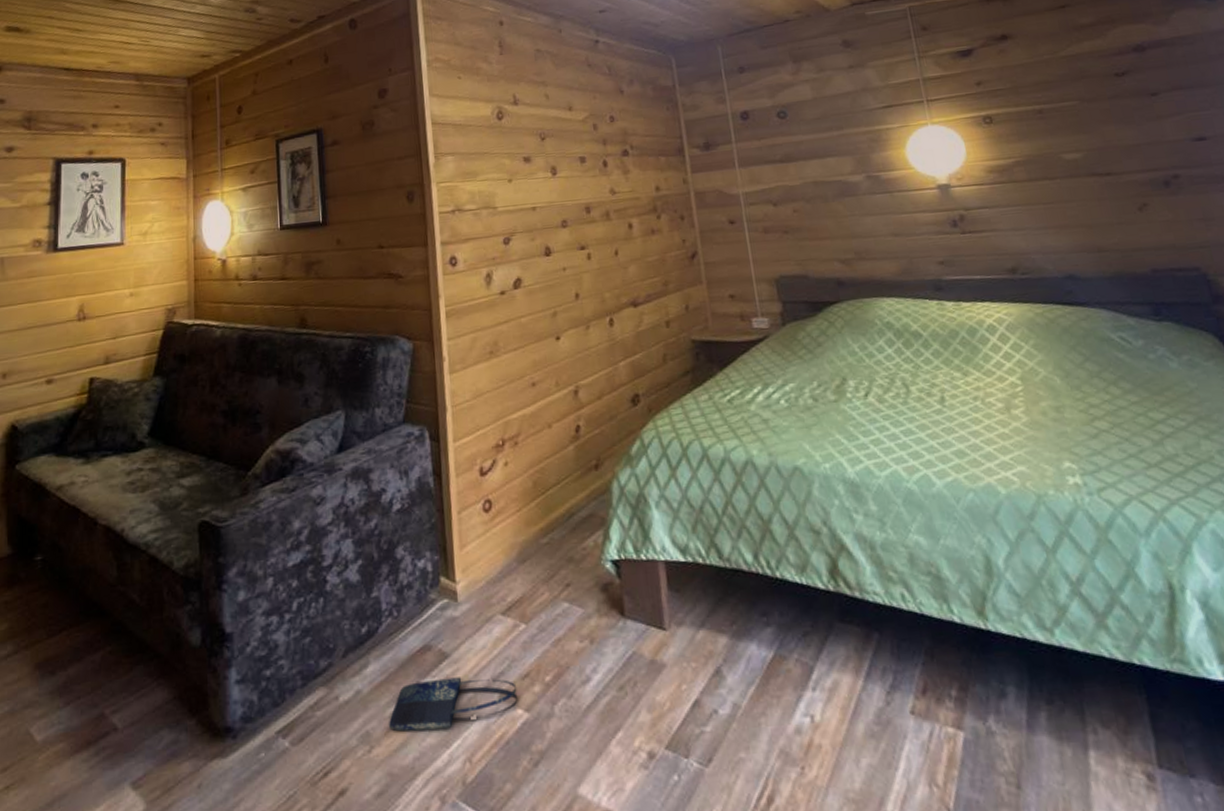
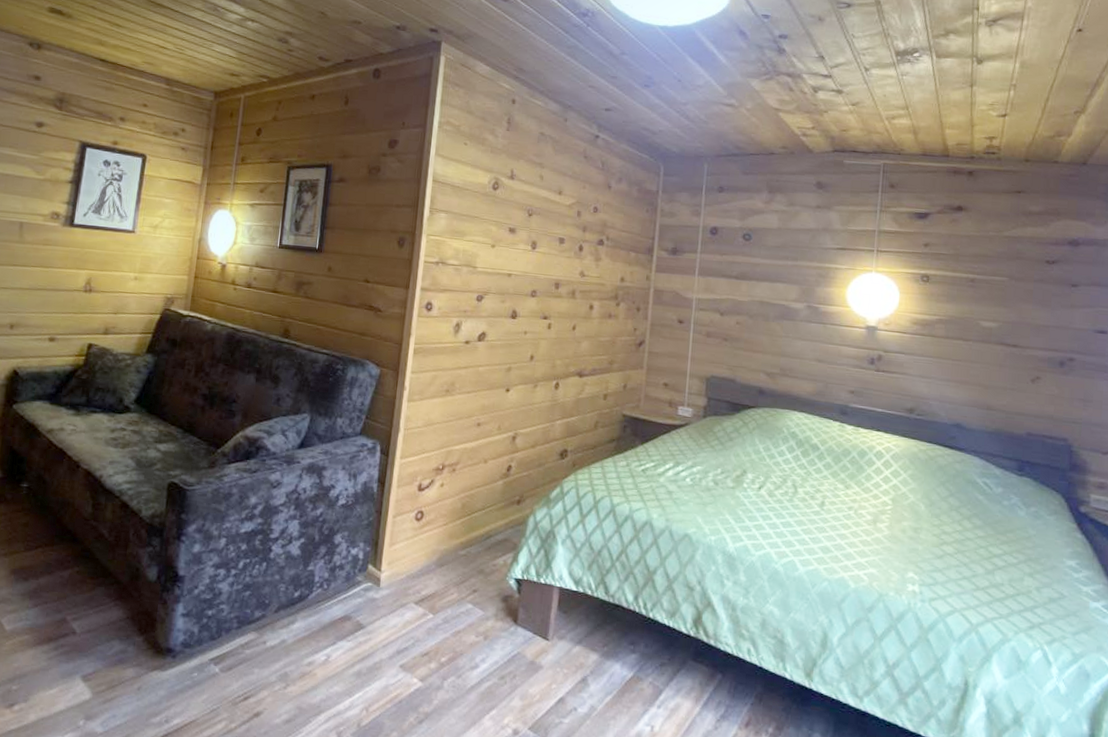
shopping bag: present [388,677,518,732] -> none [304,642,417,682]

